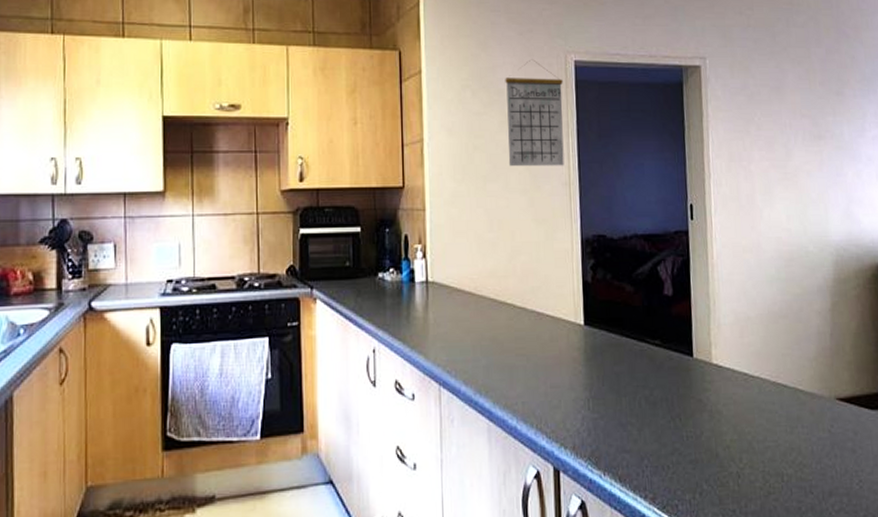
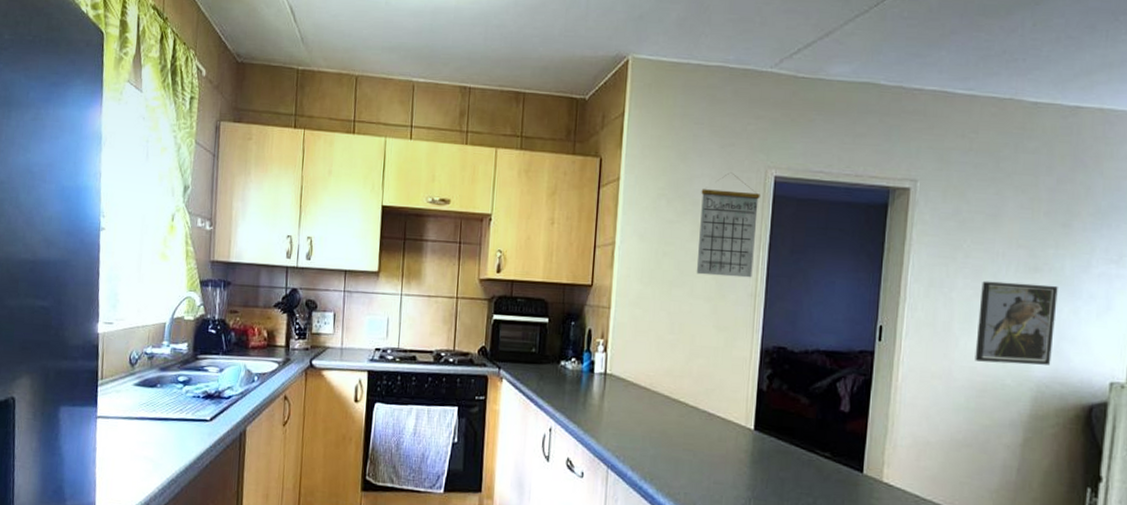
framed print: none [775,151,845,231] -> present [975,281,1058,365]

